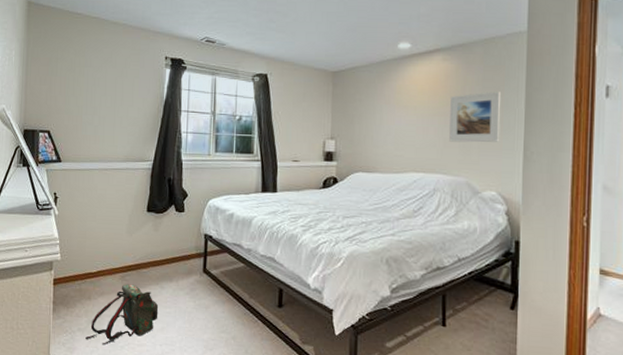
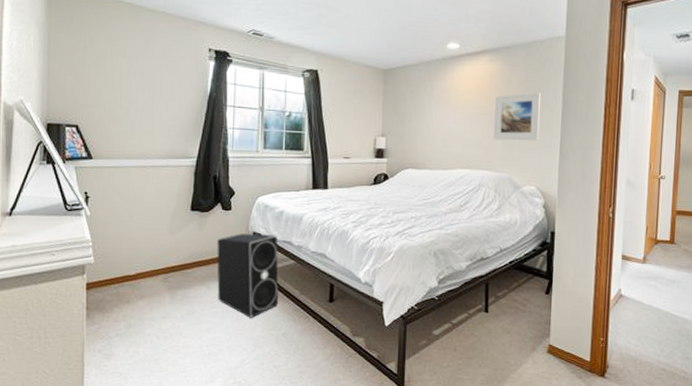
backpack: present [85,284,159,345] -> none [124,285,205,350]
stereo: none [170,235,229,320] -> present [217,234,279,318]

